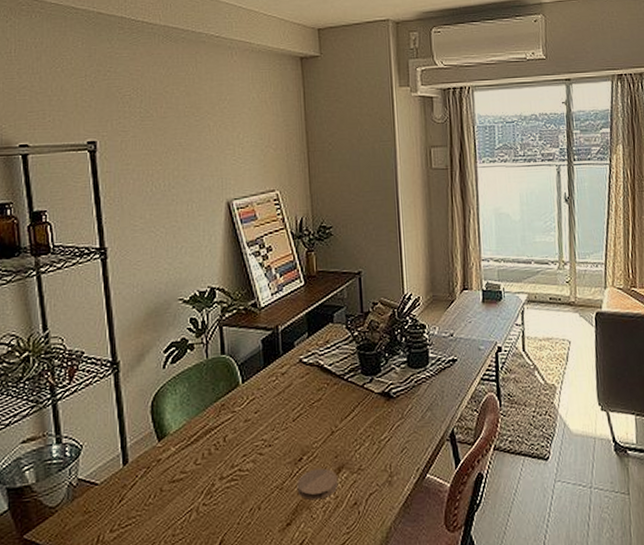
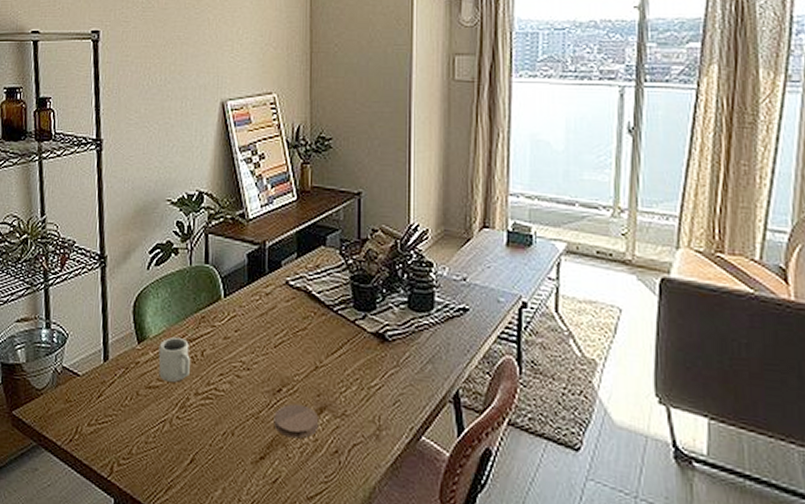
cup: none [180,428,213,472] -> present [158,337,190,382]

